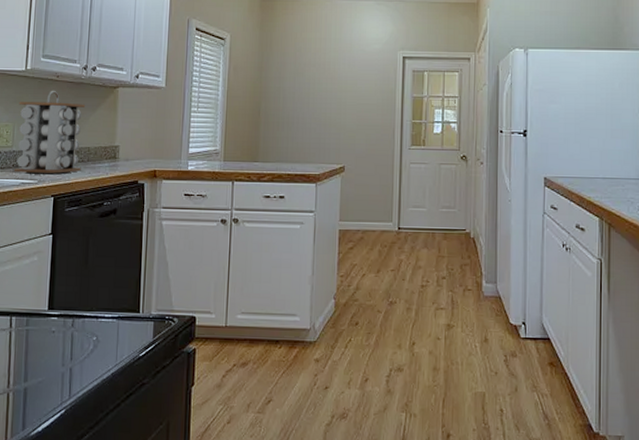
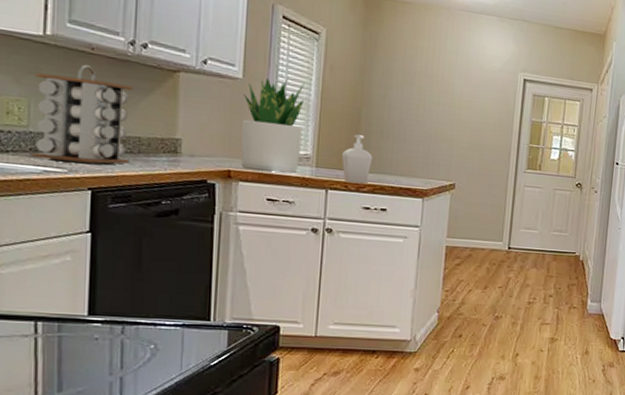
planter: none [164,84,214,169] -> present [240,77,305,173]
soap bottle: none [244,127,271,174] -> present [341,134,373,184]

